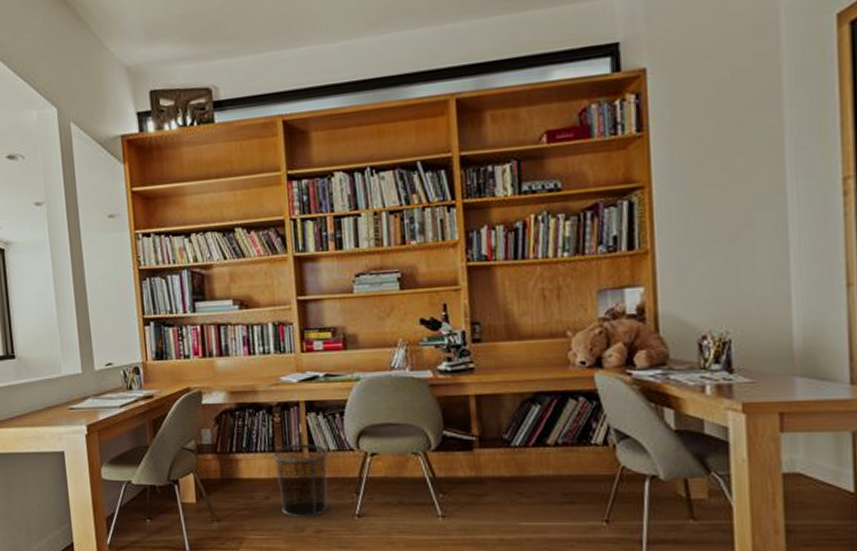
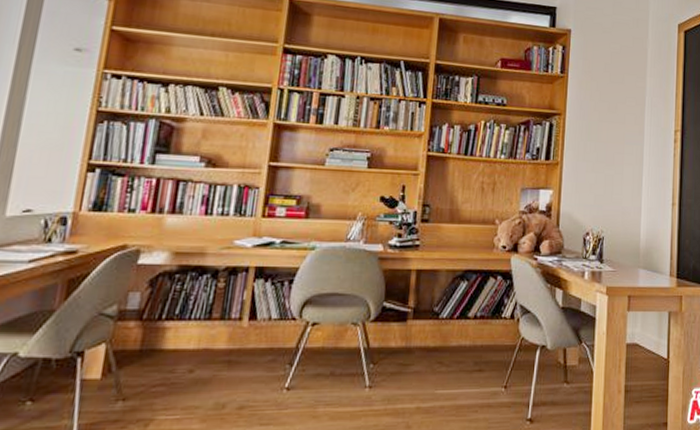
waste bin: present [273,444,329,517] -> none [204,312,270,393]

